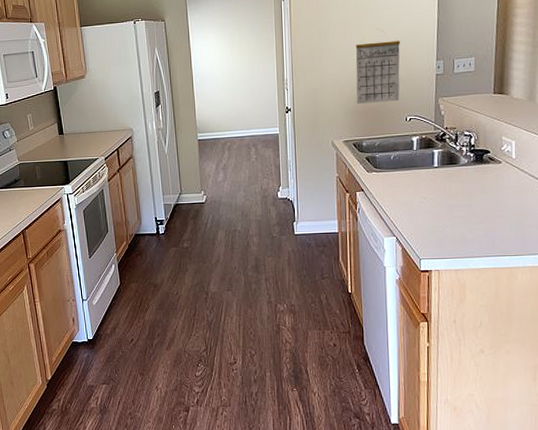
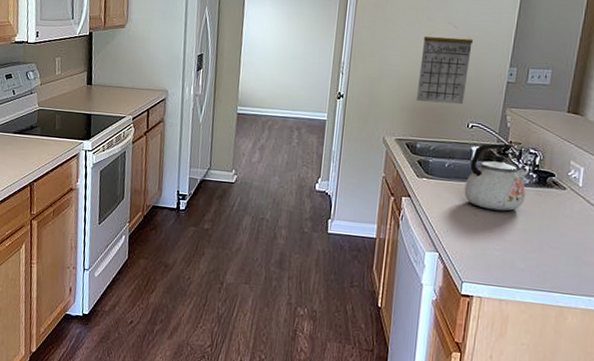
kettle: none [410,129,466,192] -> present [464,143,527,211]

